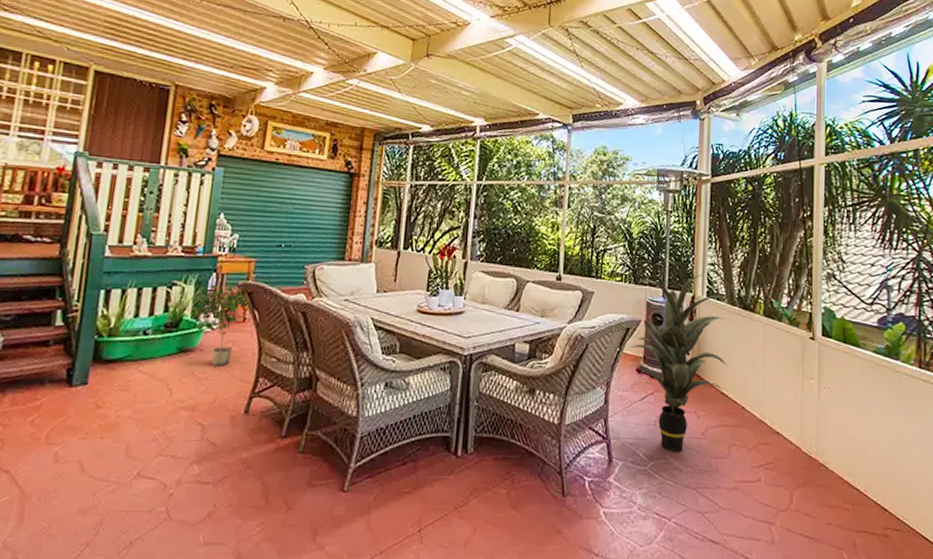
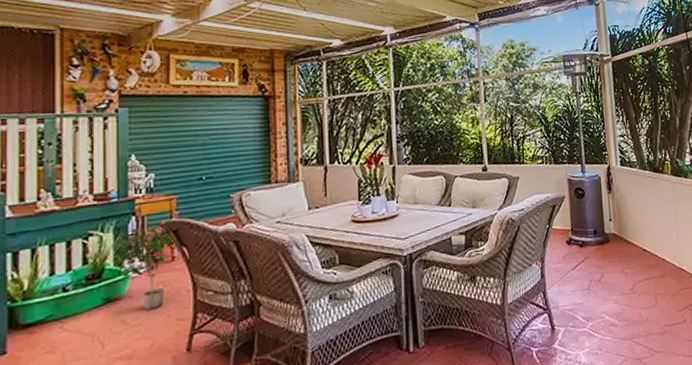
indoor plant: present [631,275,727,452] -> none [557,147,645,311]

